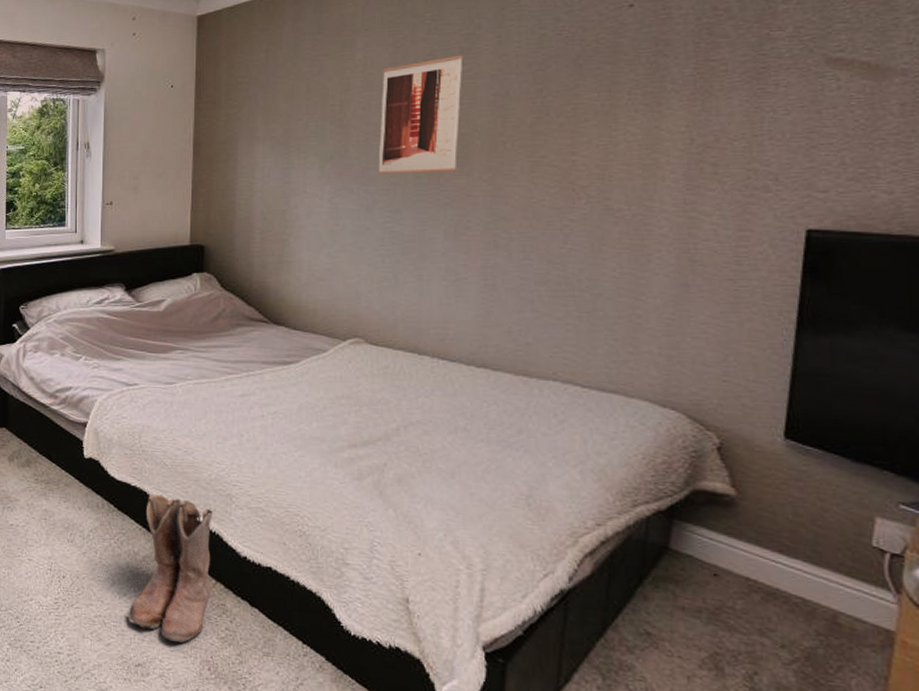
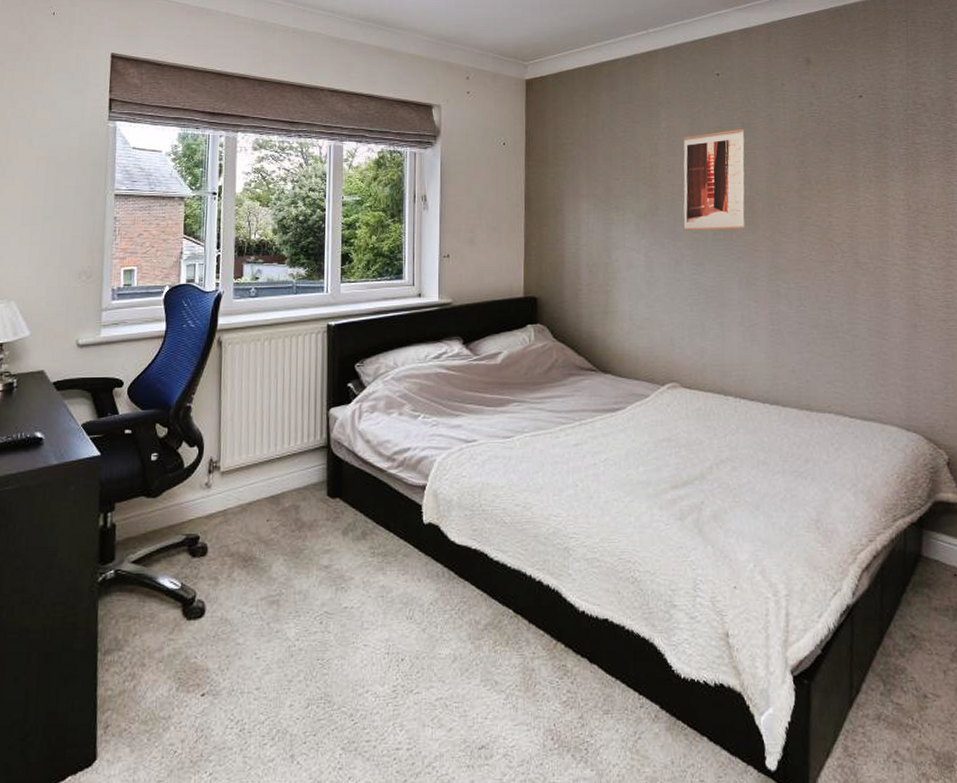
boots: present [126,494,215,644] -> none [469,555,554,715]

